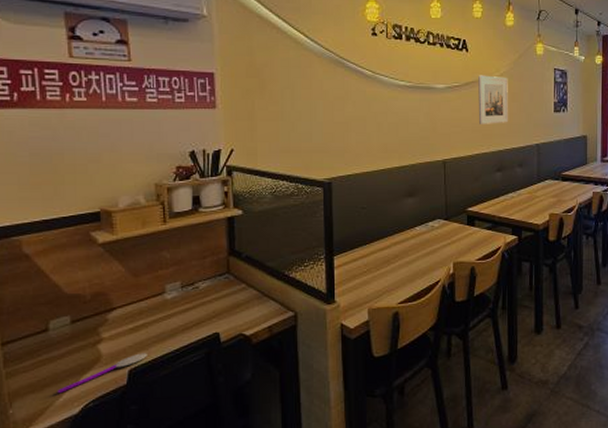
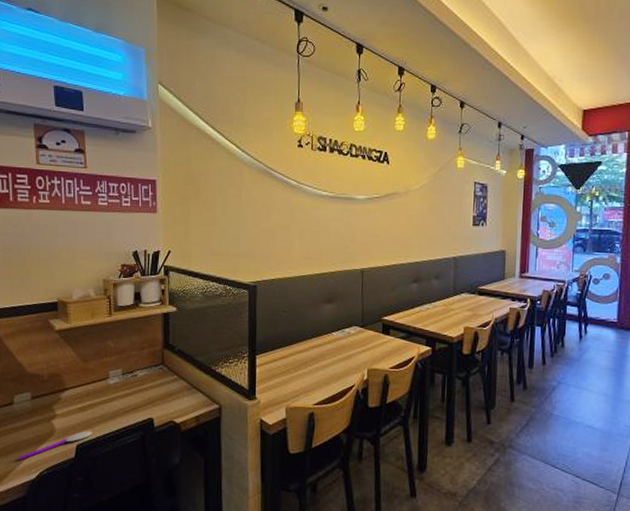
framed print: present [478,75,508,124] -> none [397,187,428,236]

